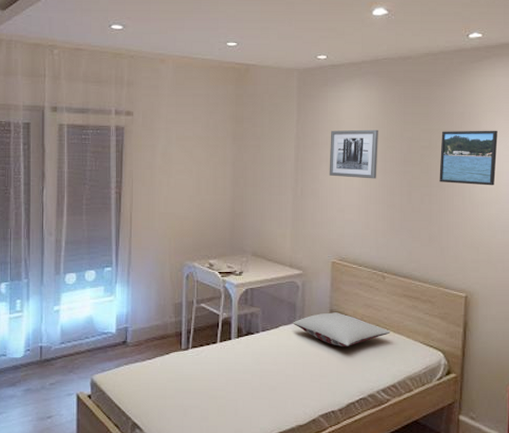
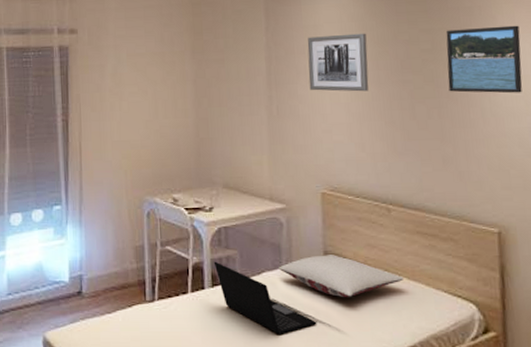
laptop: none [240,317,320,376] -> present [213,261,317,334]

